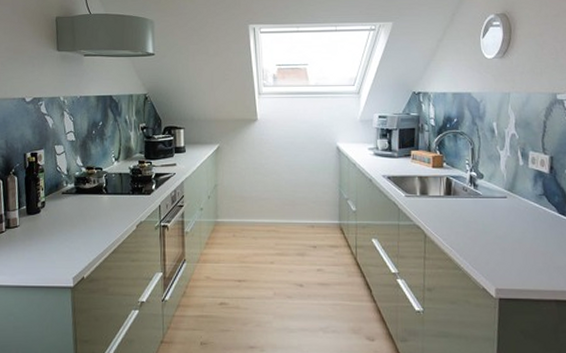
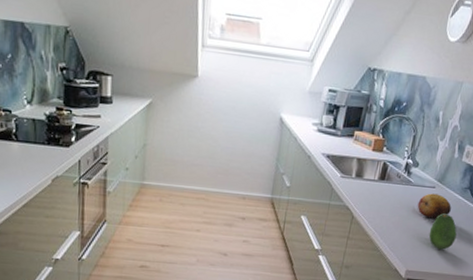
fruit: none [491,204,530,230] -> present [417,193,452,219]
fruit: none [511,224,544,263] -> present [429,213,457,250]

